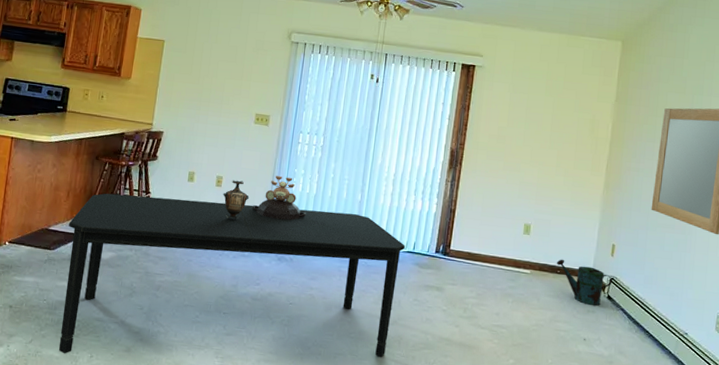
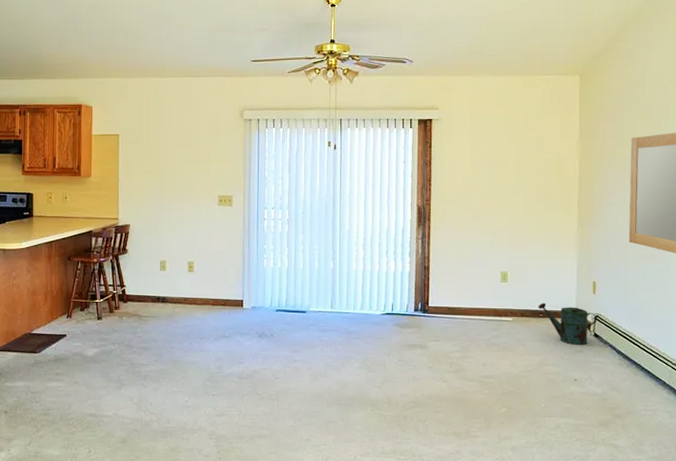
dining table: present [58,193,405,357] -> none [50,282,383,452]
vase: present [223,180,250,219] -> none [196,263,223,302]
decorative bowl: present [252,176,307,220] -> none [226,254,281,298]

